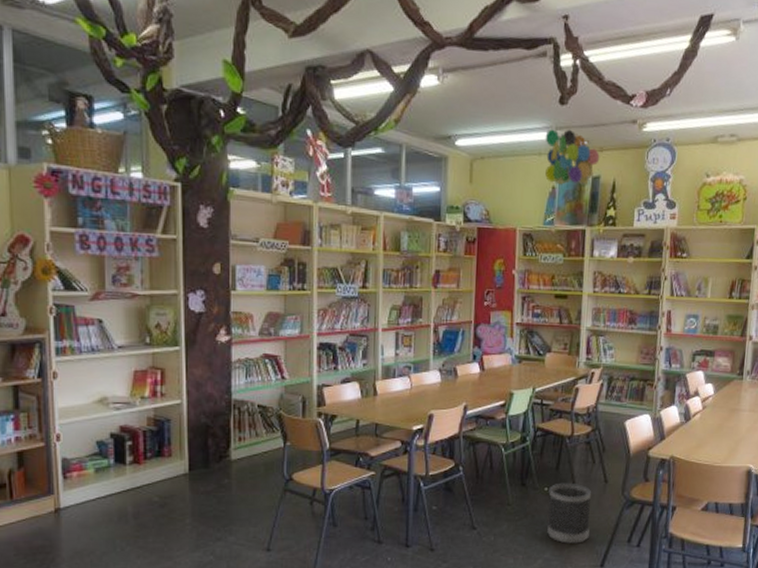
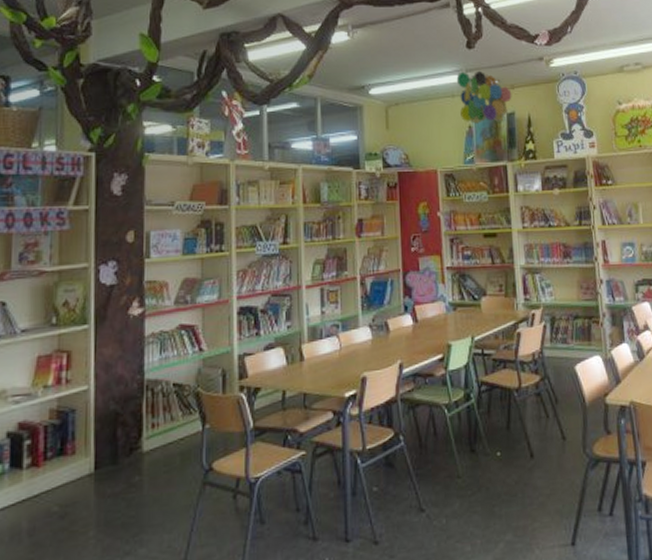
wastebasket: present [547,483,592,544] -> none [501,443,554,520]

